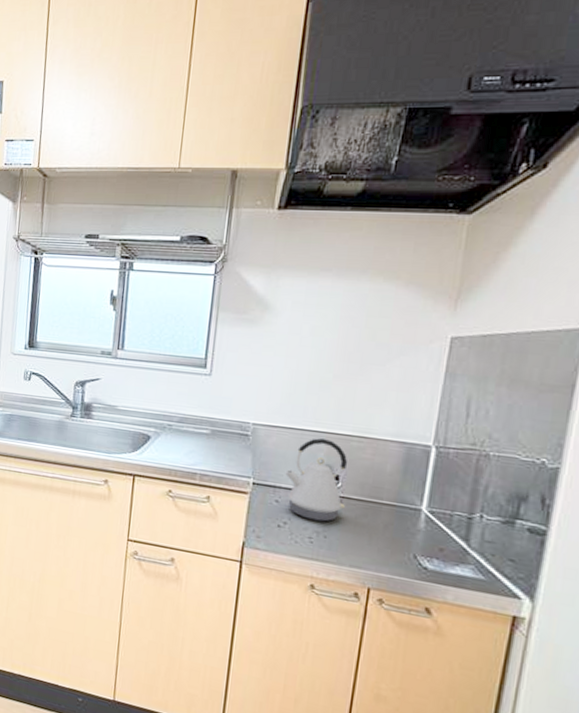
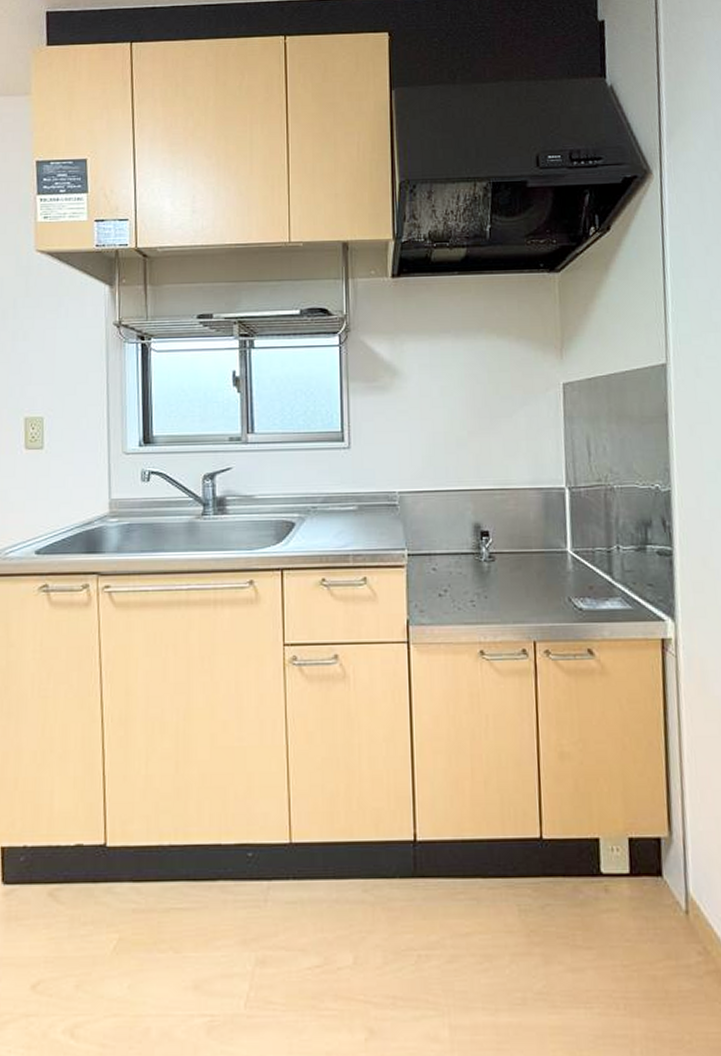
kettle: present [285,438,348,522] -> none [438,497,499,582]

